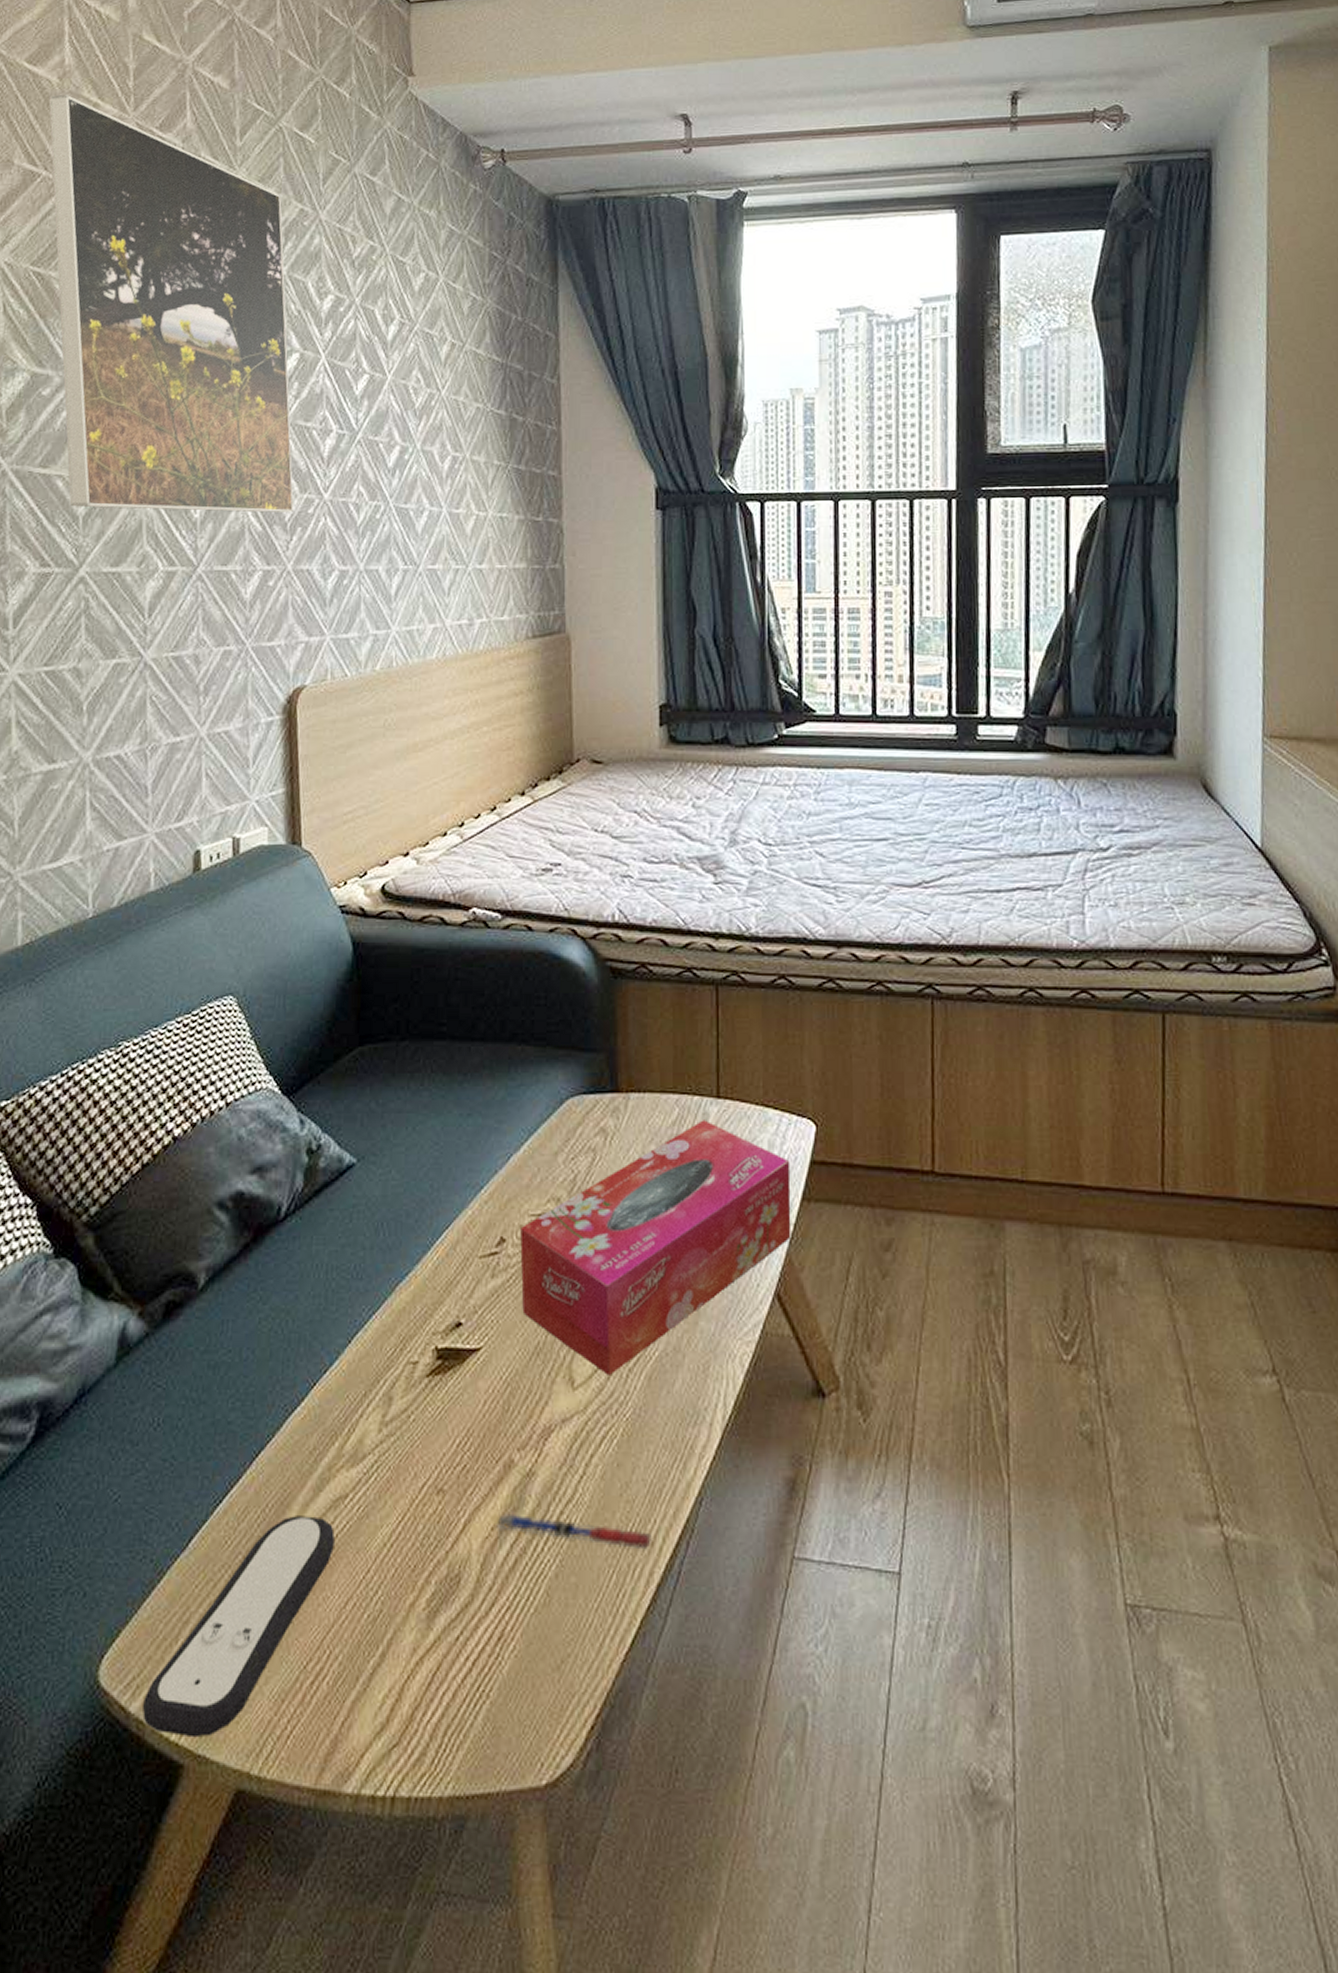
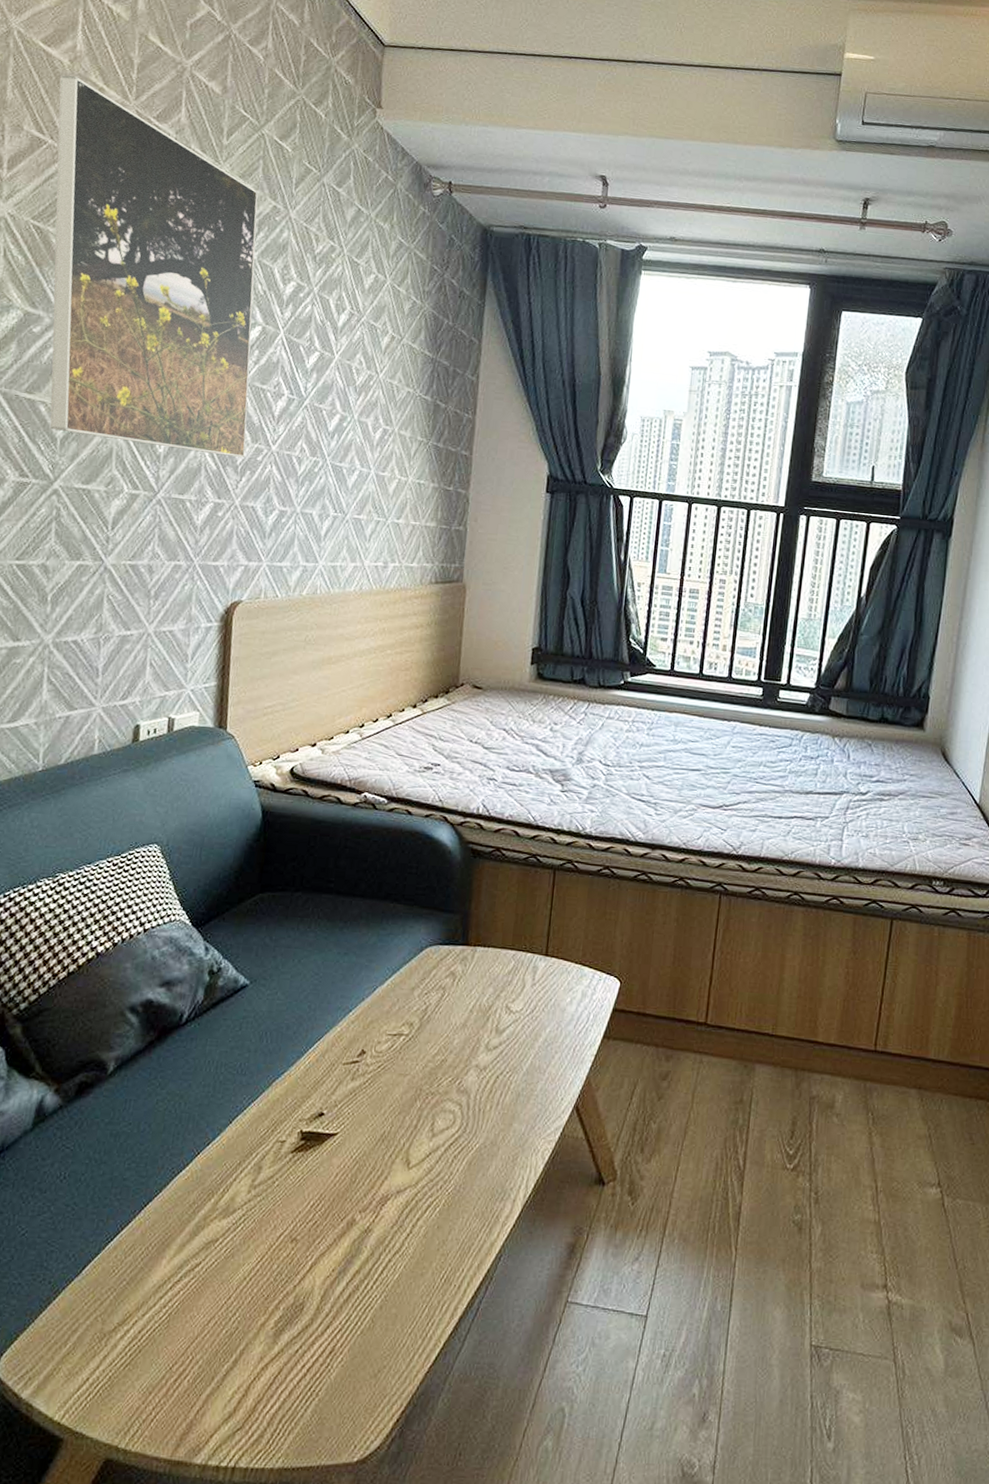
remote control: present [143,1516,335,1738] -> none [32,1253,205,1419]
pen: present [498,1513,651,1550] -> none [338,1259,459,1291]
tissue box: present [520,1120,791,1375] -> none [373,971,598,1160]

